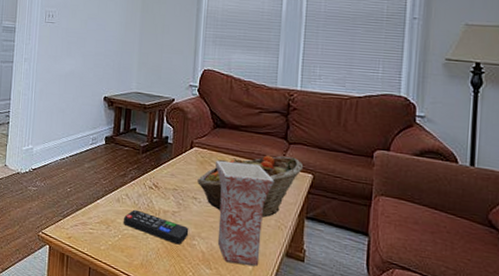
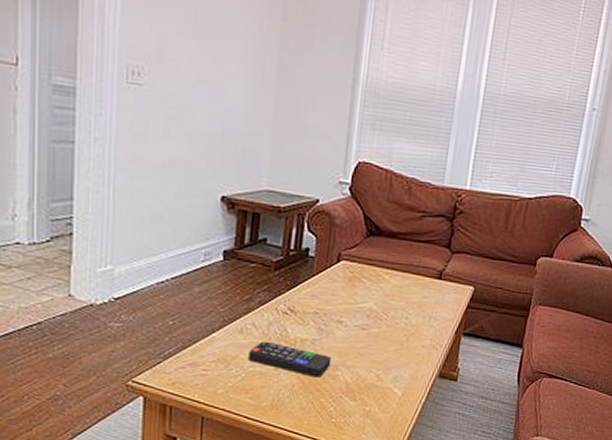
fruit basket: present [197,155,304,218] -> none [344,267,466,338]
vase: present [215,160,275,266] -> none [364,275,433,392]

